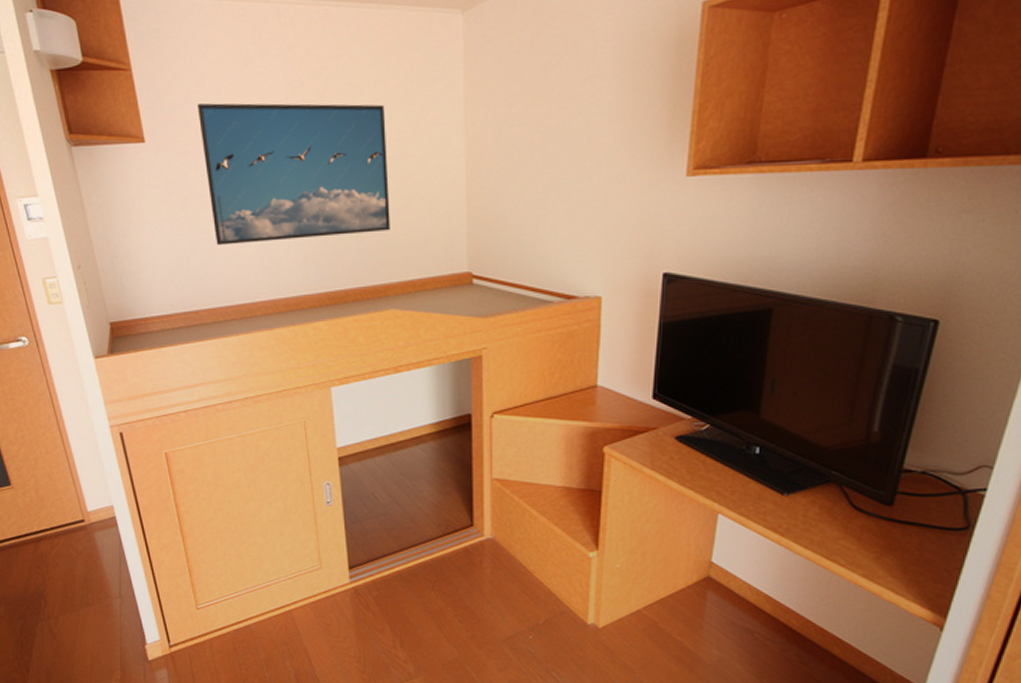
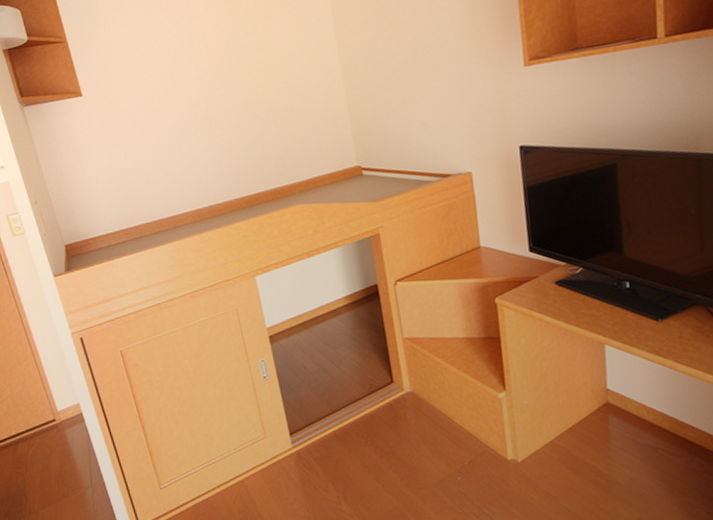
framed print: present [197,103,390,245] -> none [122,42,289,170]

